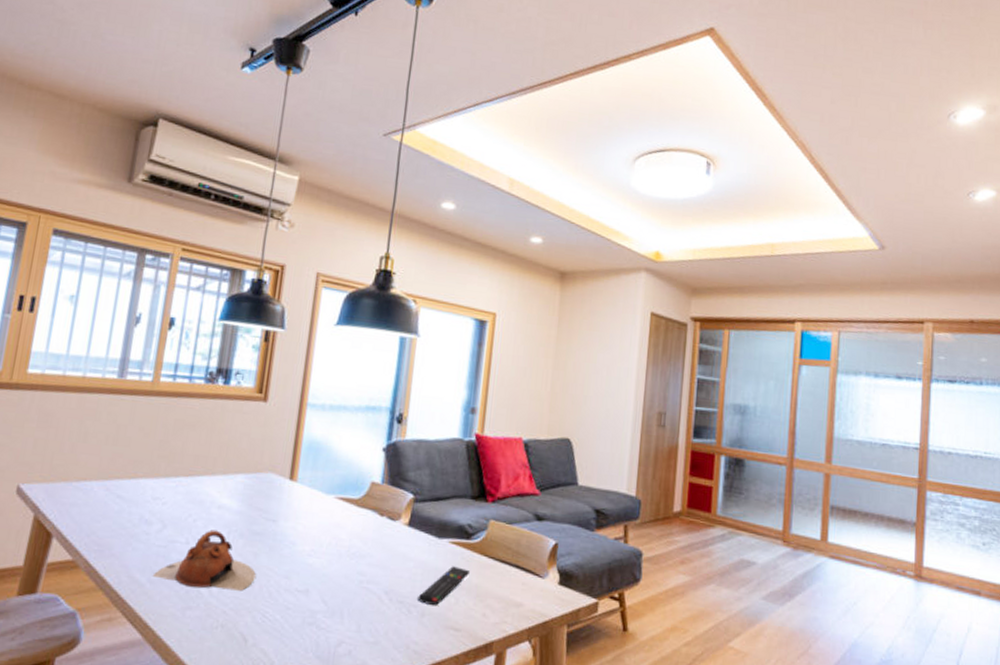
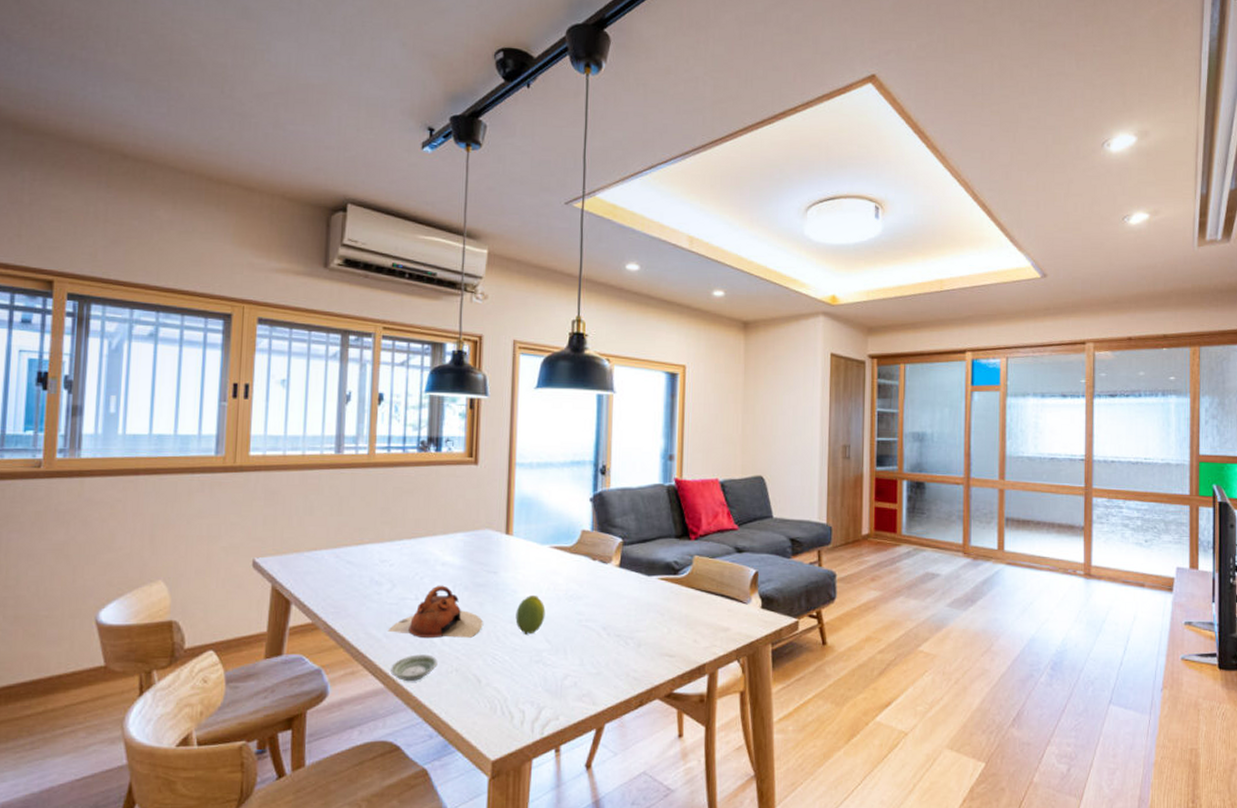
saucer: none [151,604,203,635] -> present [391,654,438,682]
fruit: none [291,549,325,593] -> present [515,595,546,634]
remote control: present [417,566,471,605] -> none [633,600,680,636]

